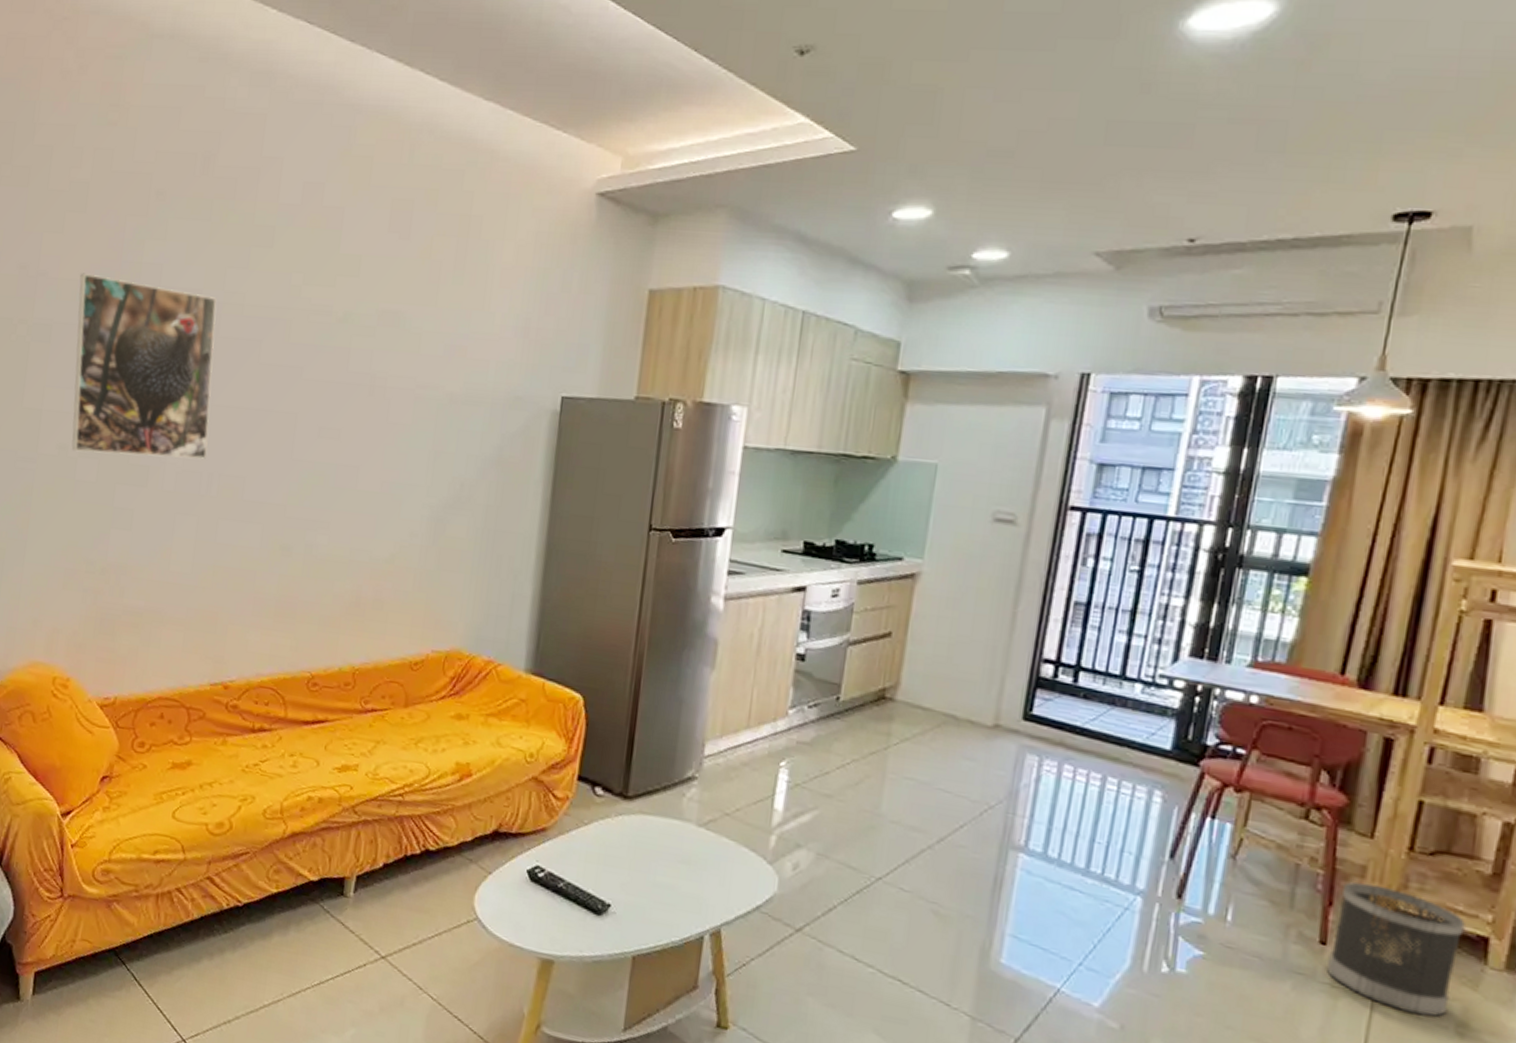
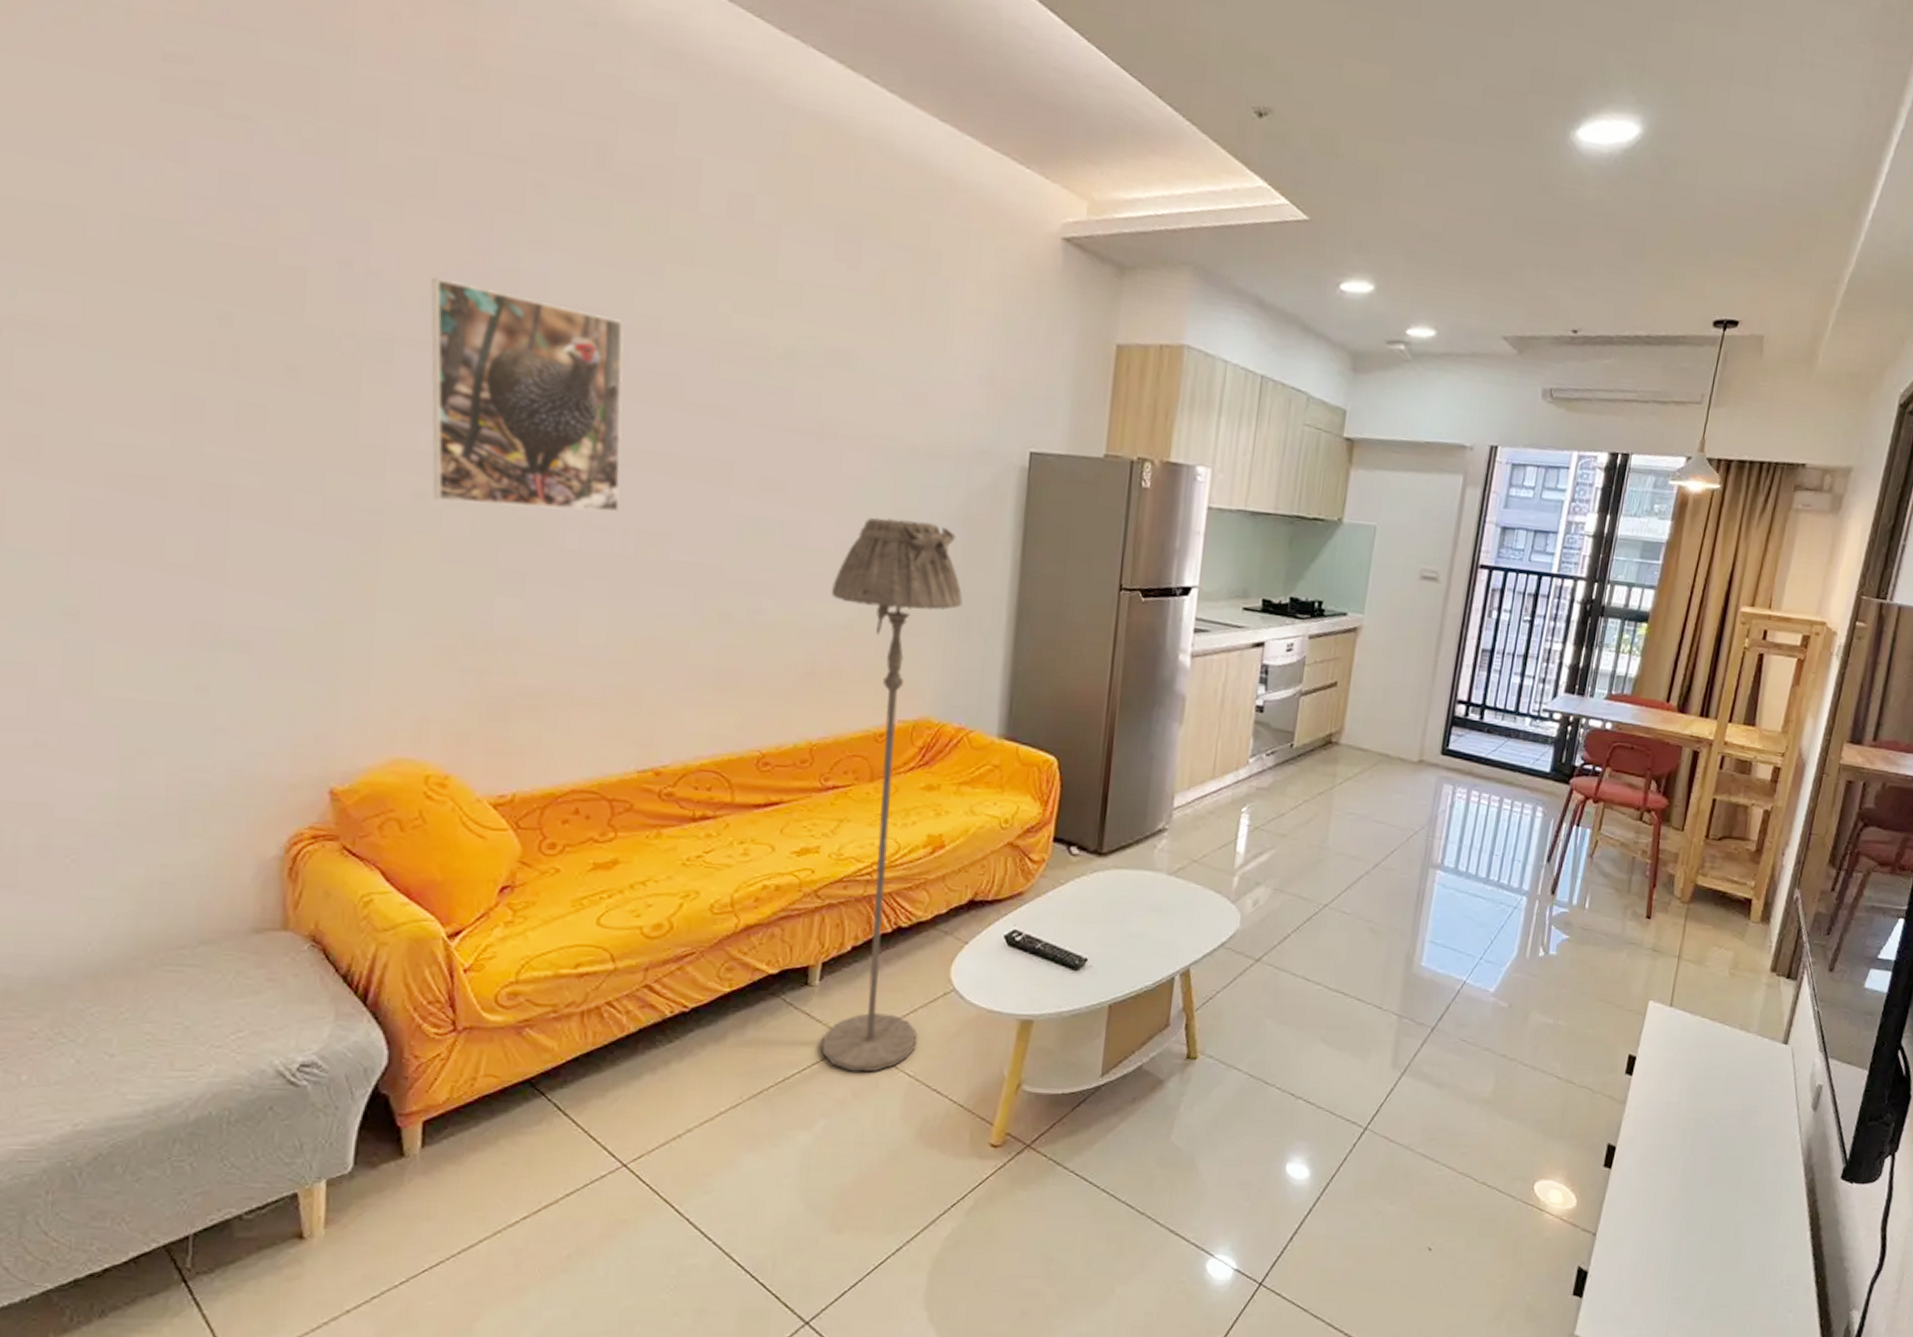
floor lamp: none [353,460,495,989] -> present [821,517,963,1072]
wastebasket: present [1326,882,1465,1017] -> none [1650,867,1738,964]

